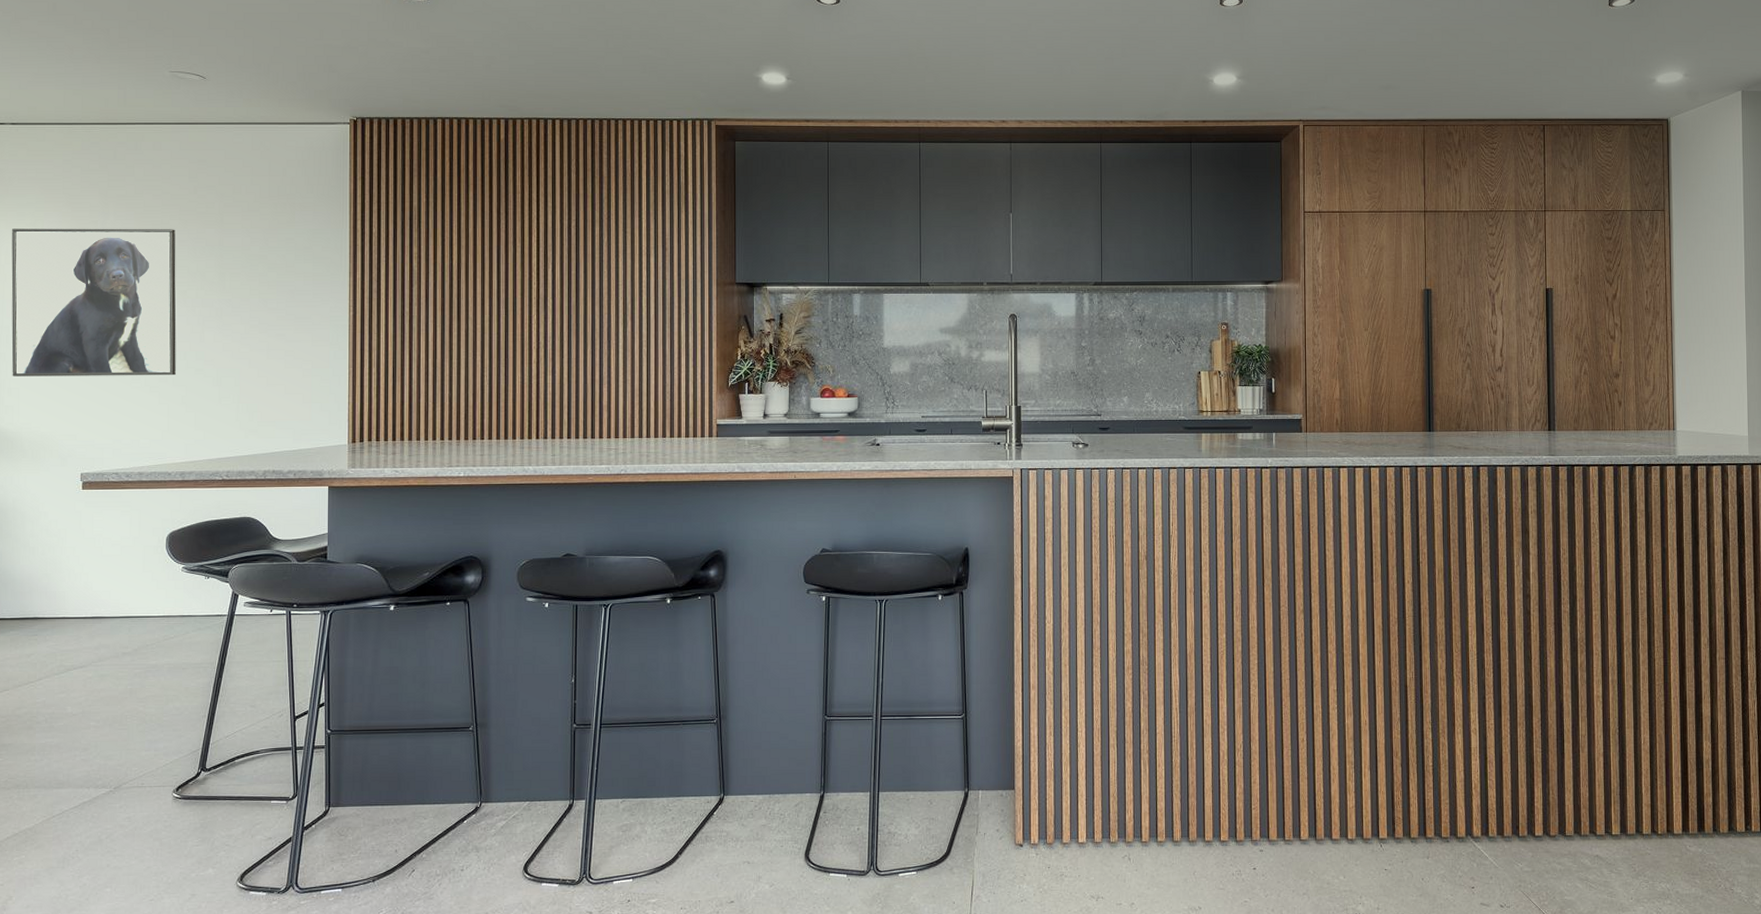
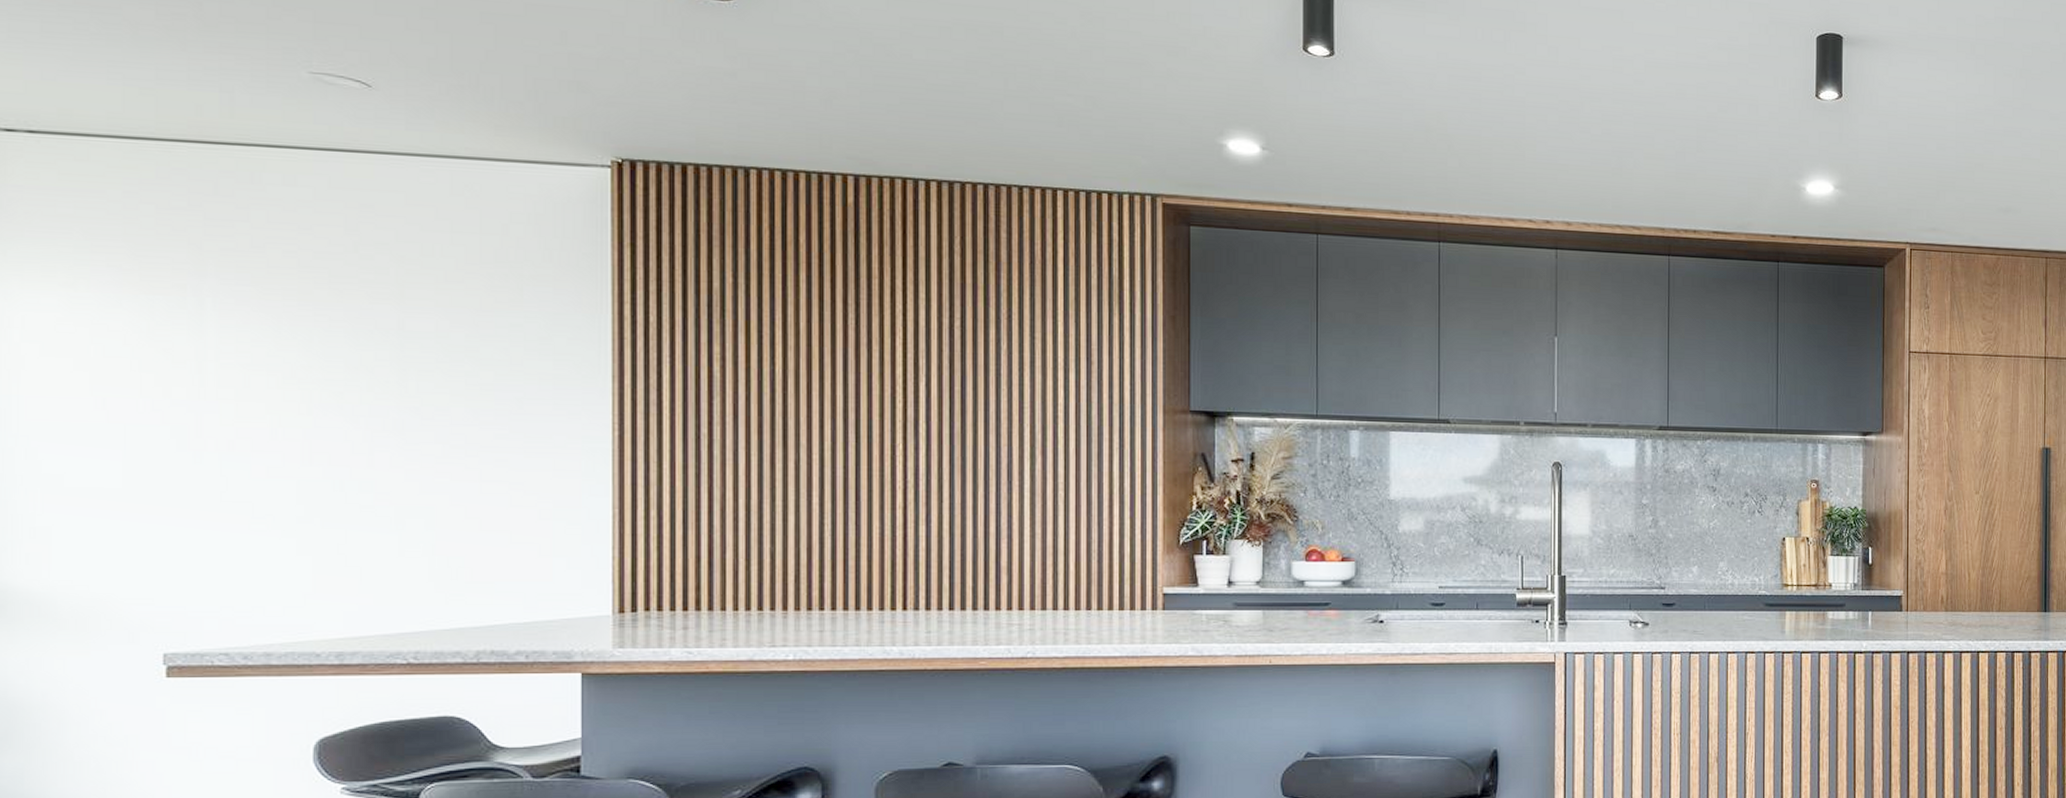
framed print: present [11,228,176,377] -> none [32,289,326,514]

